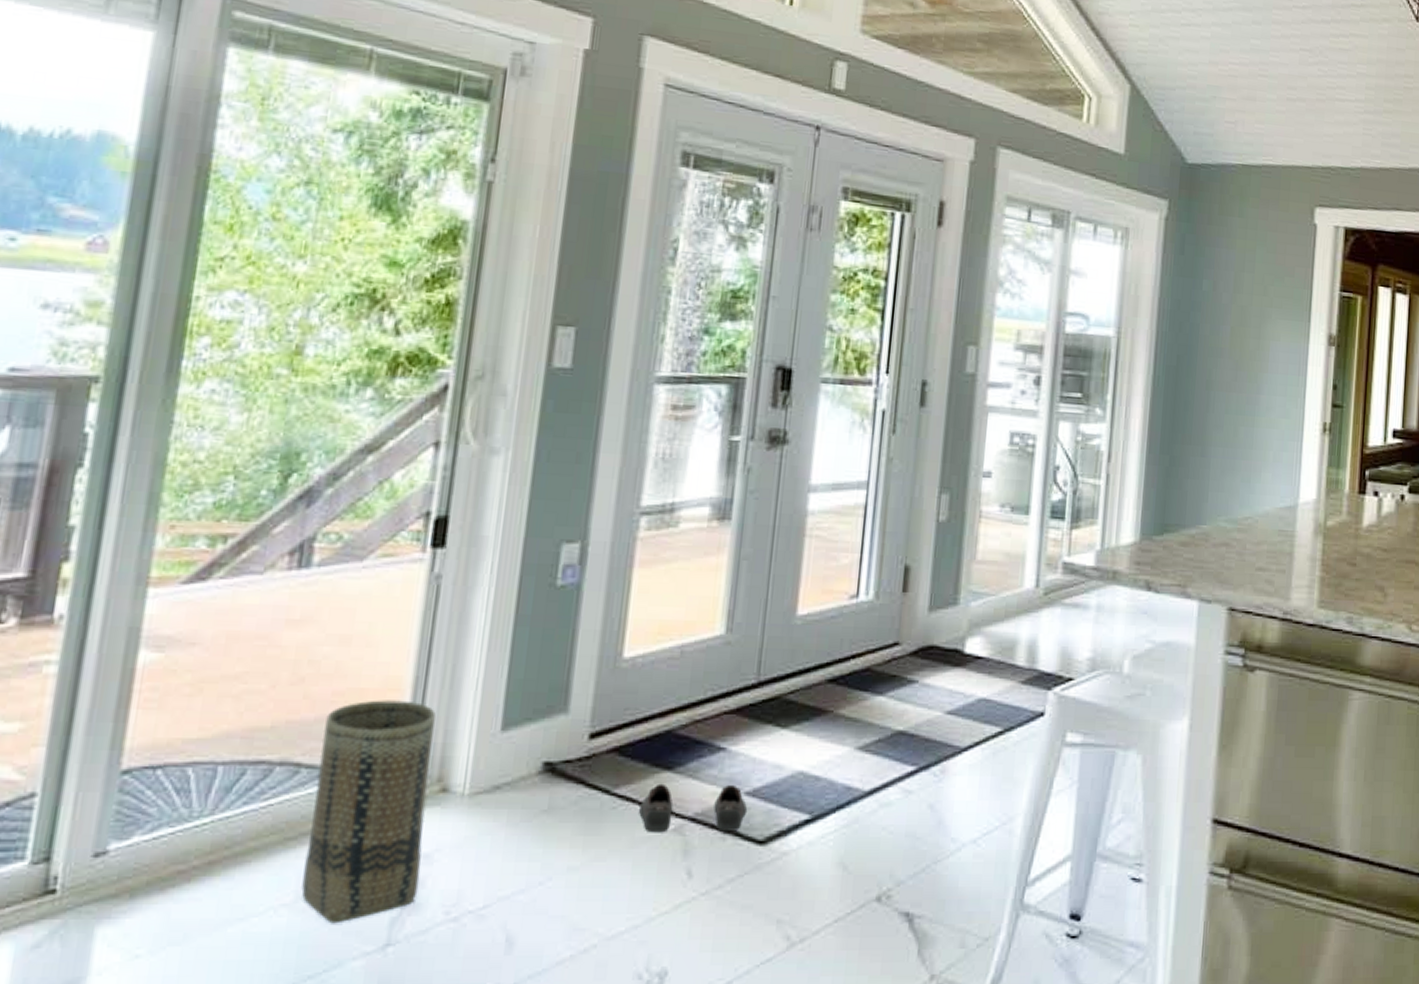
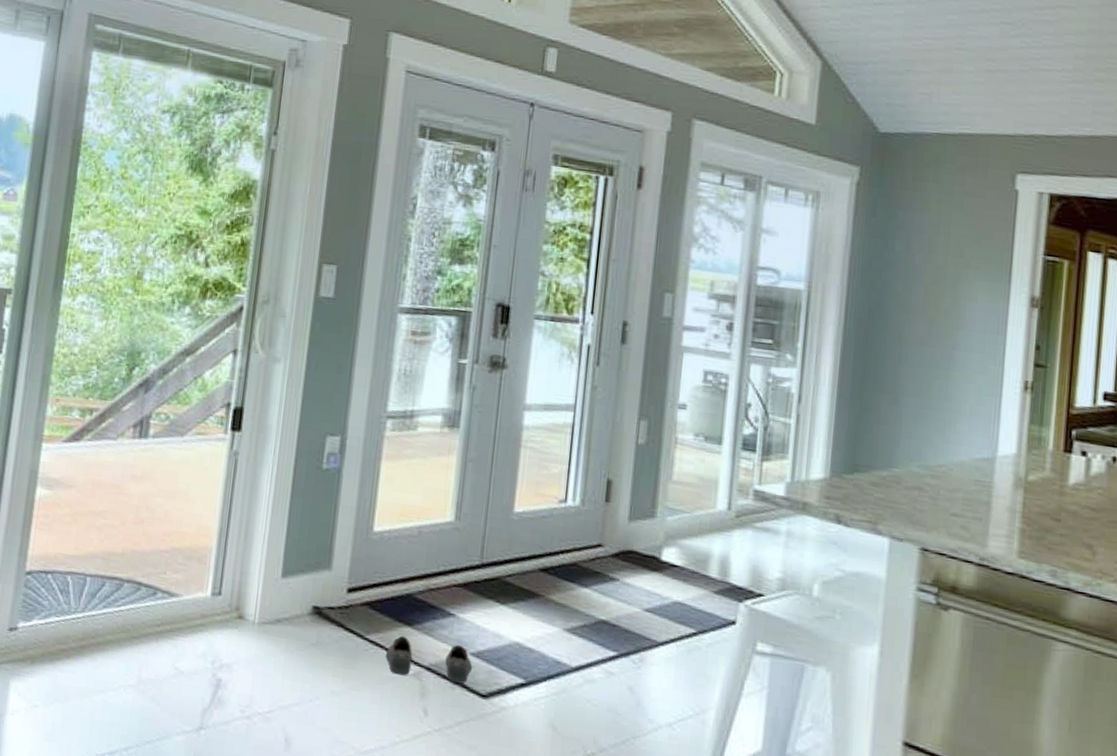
basket: present [301,700,436,924] -> none [142,542,234,706]

